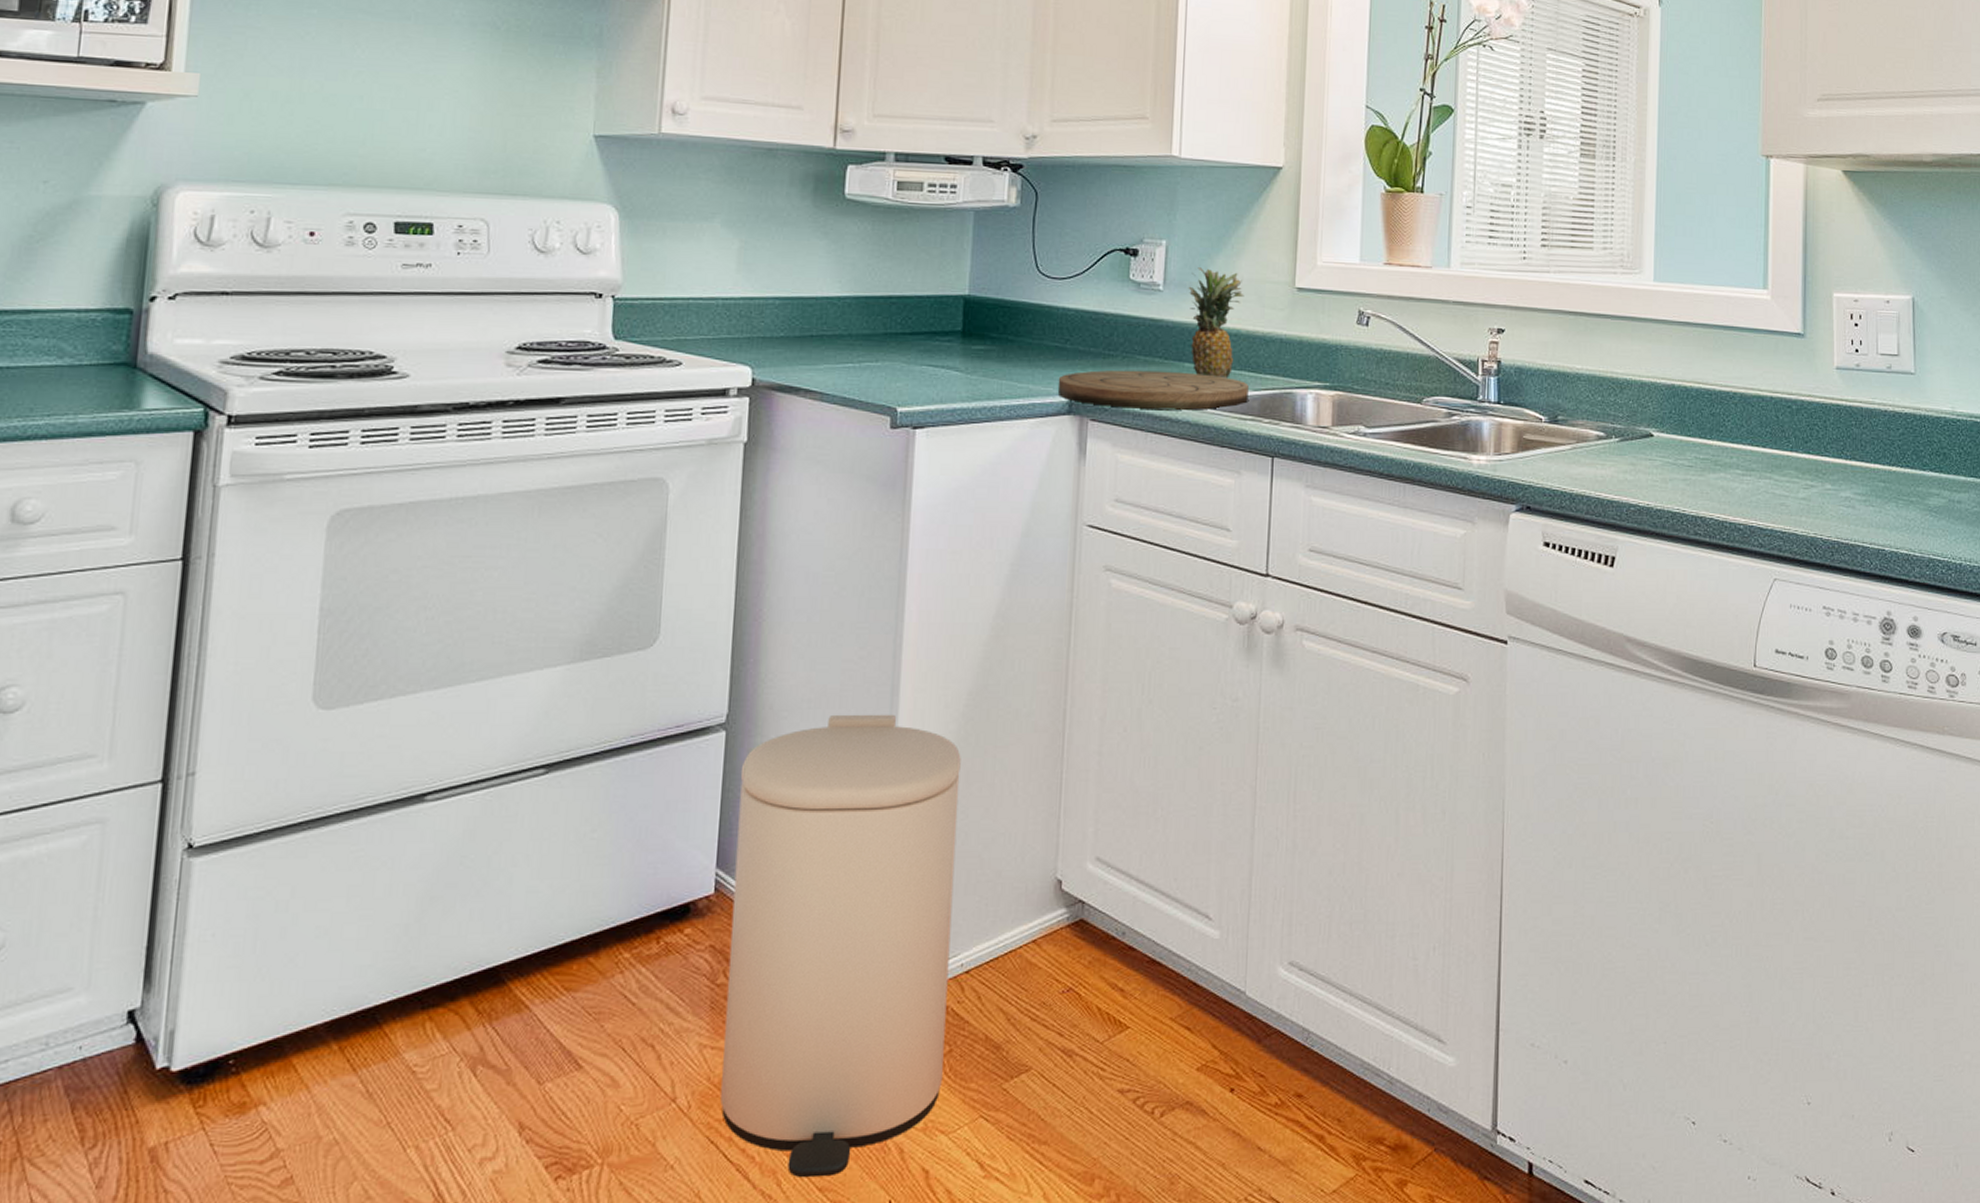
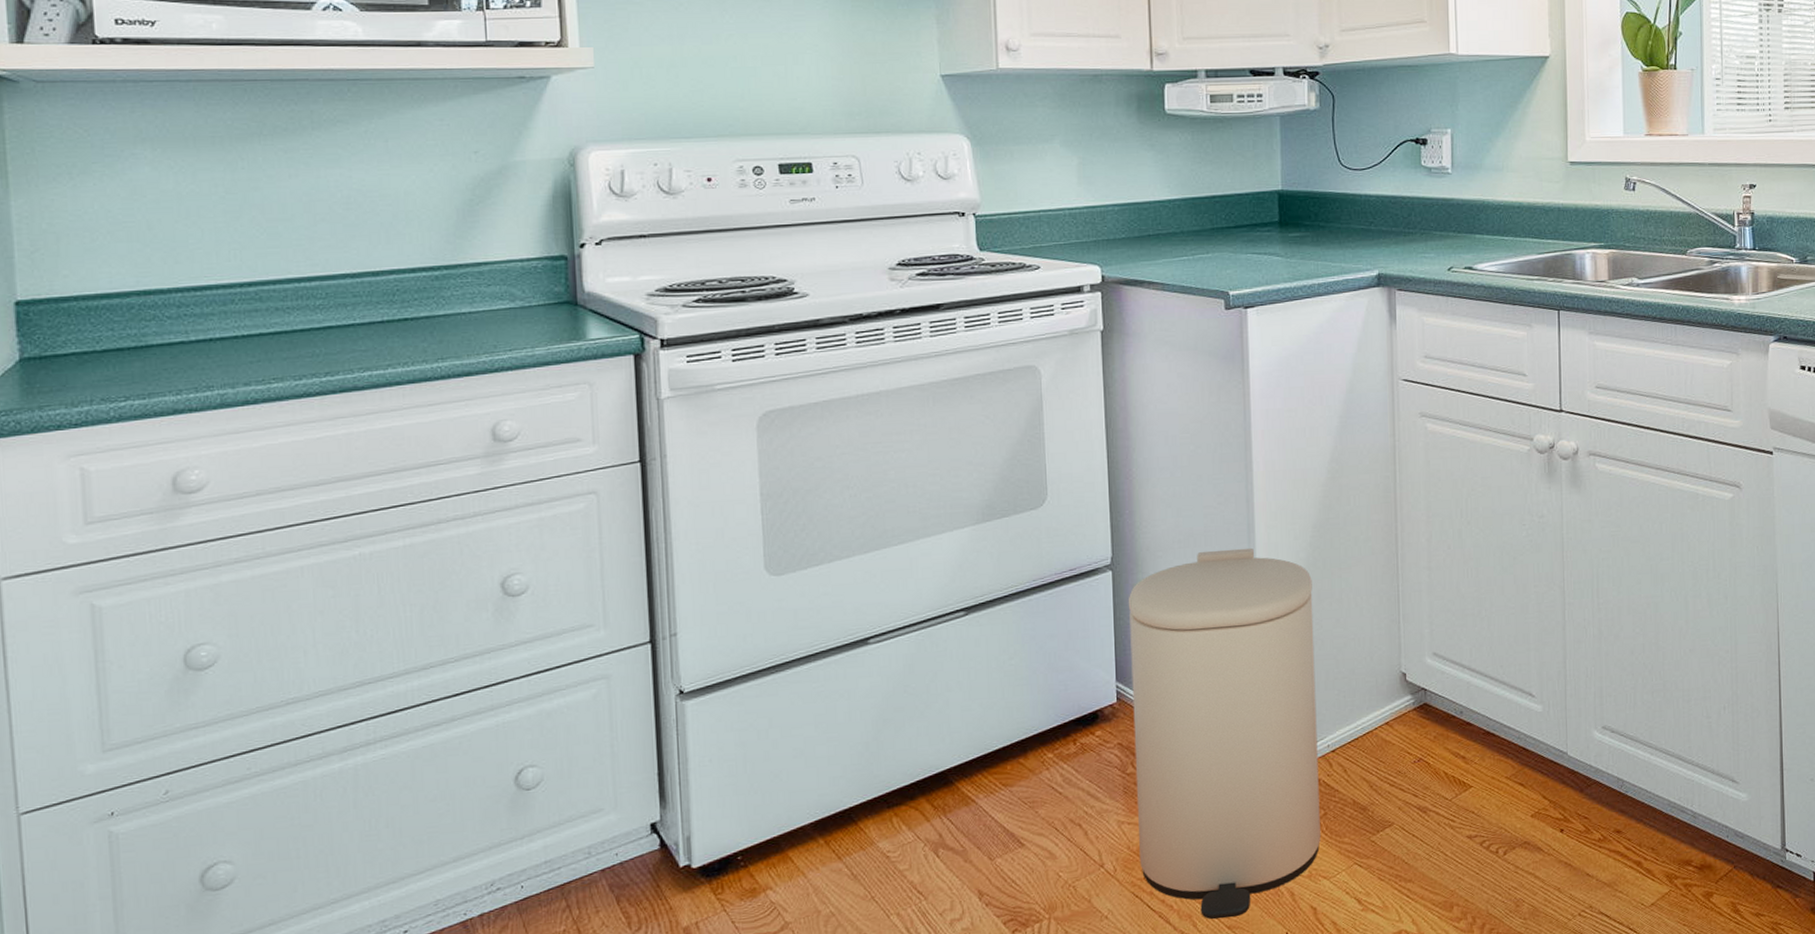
cutting board: present [1057,370,1249,410] -> none [1366,242,1534,278]
fruit: present [1188,267,1244,379] -> none [1473,150,1524,246]

